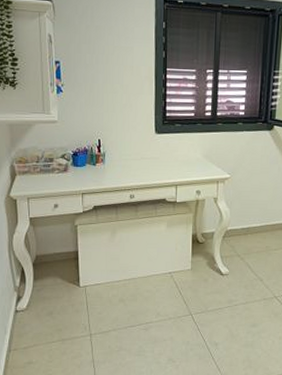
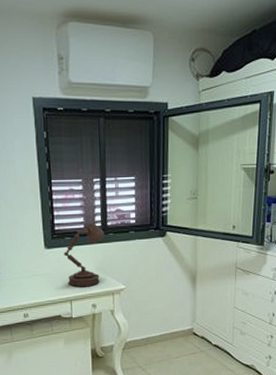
desk lamp: none [173,111,214,172] -> present [64,222,105,286]

